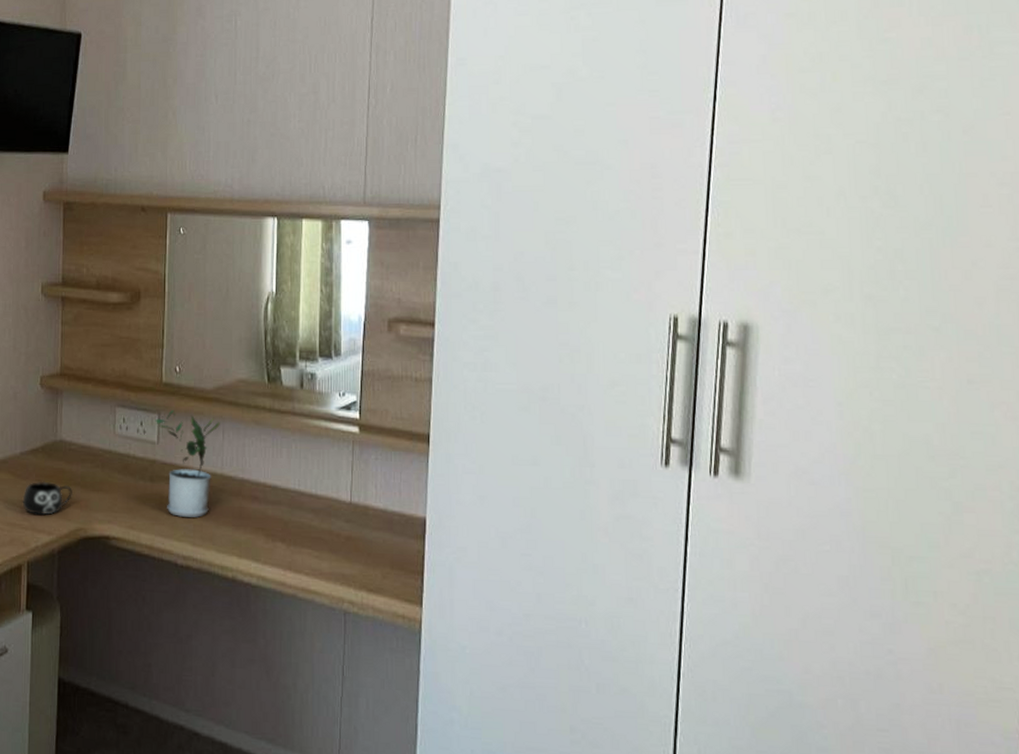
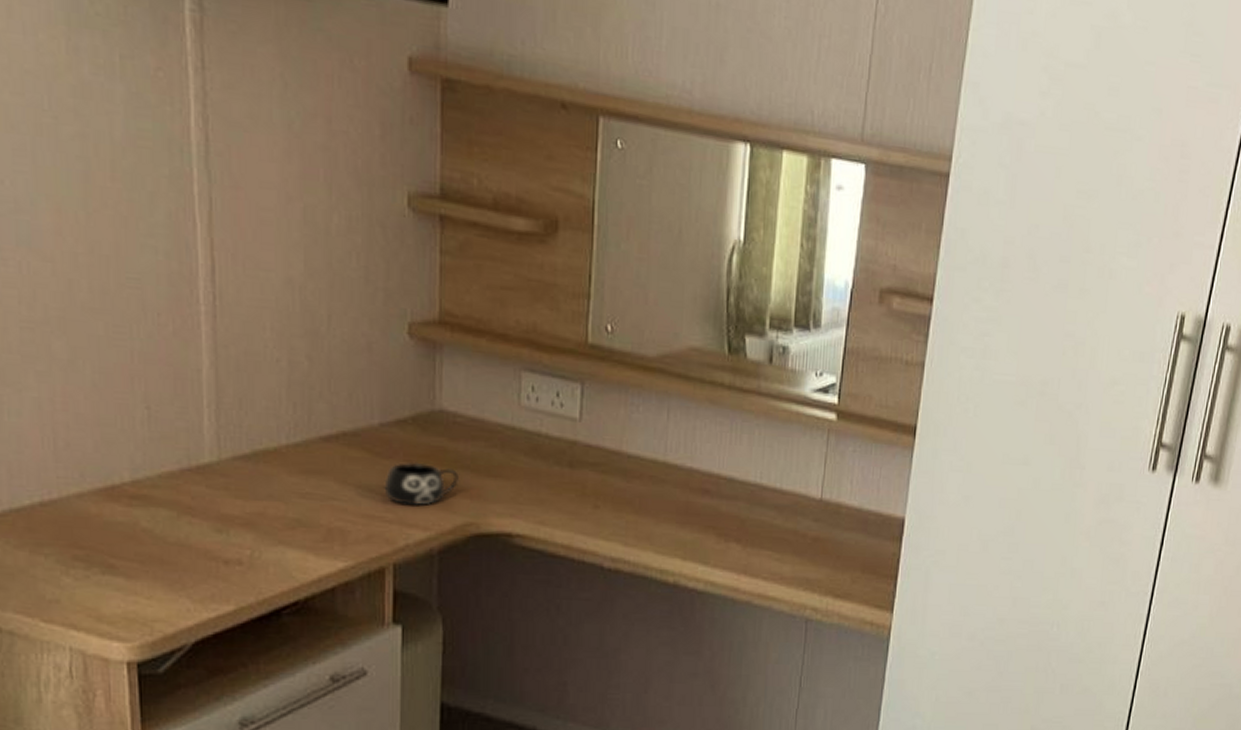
potted plant: present [155,410,220,518] -> none [576,379,664,513]

